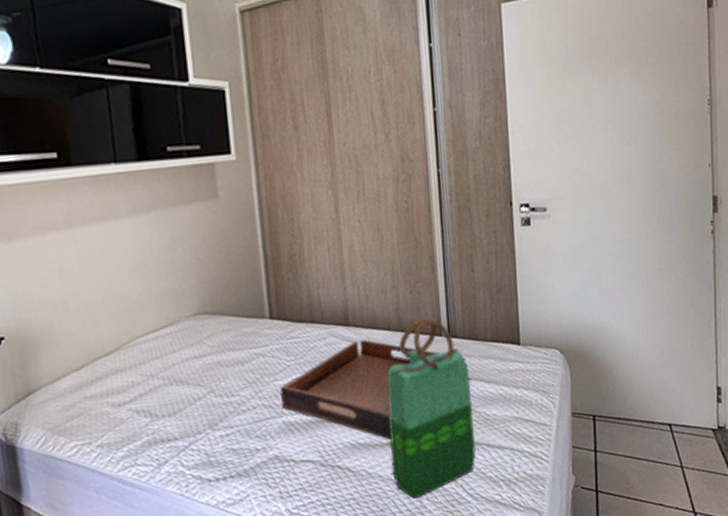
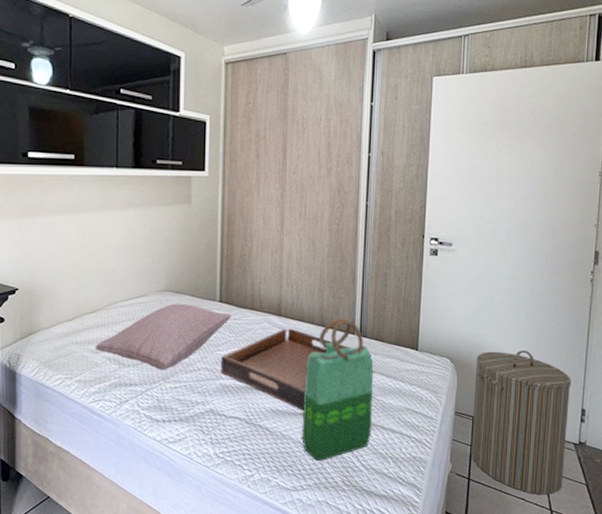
pillow: none [116,326,287,416] -> present [95,303,231,370]
laundry hamper: none [590,326,705,497] -> present [471,350,571,495]

